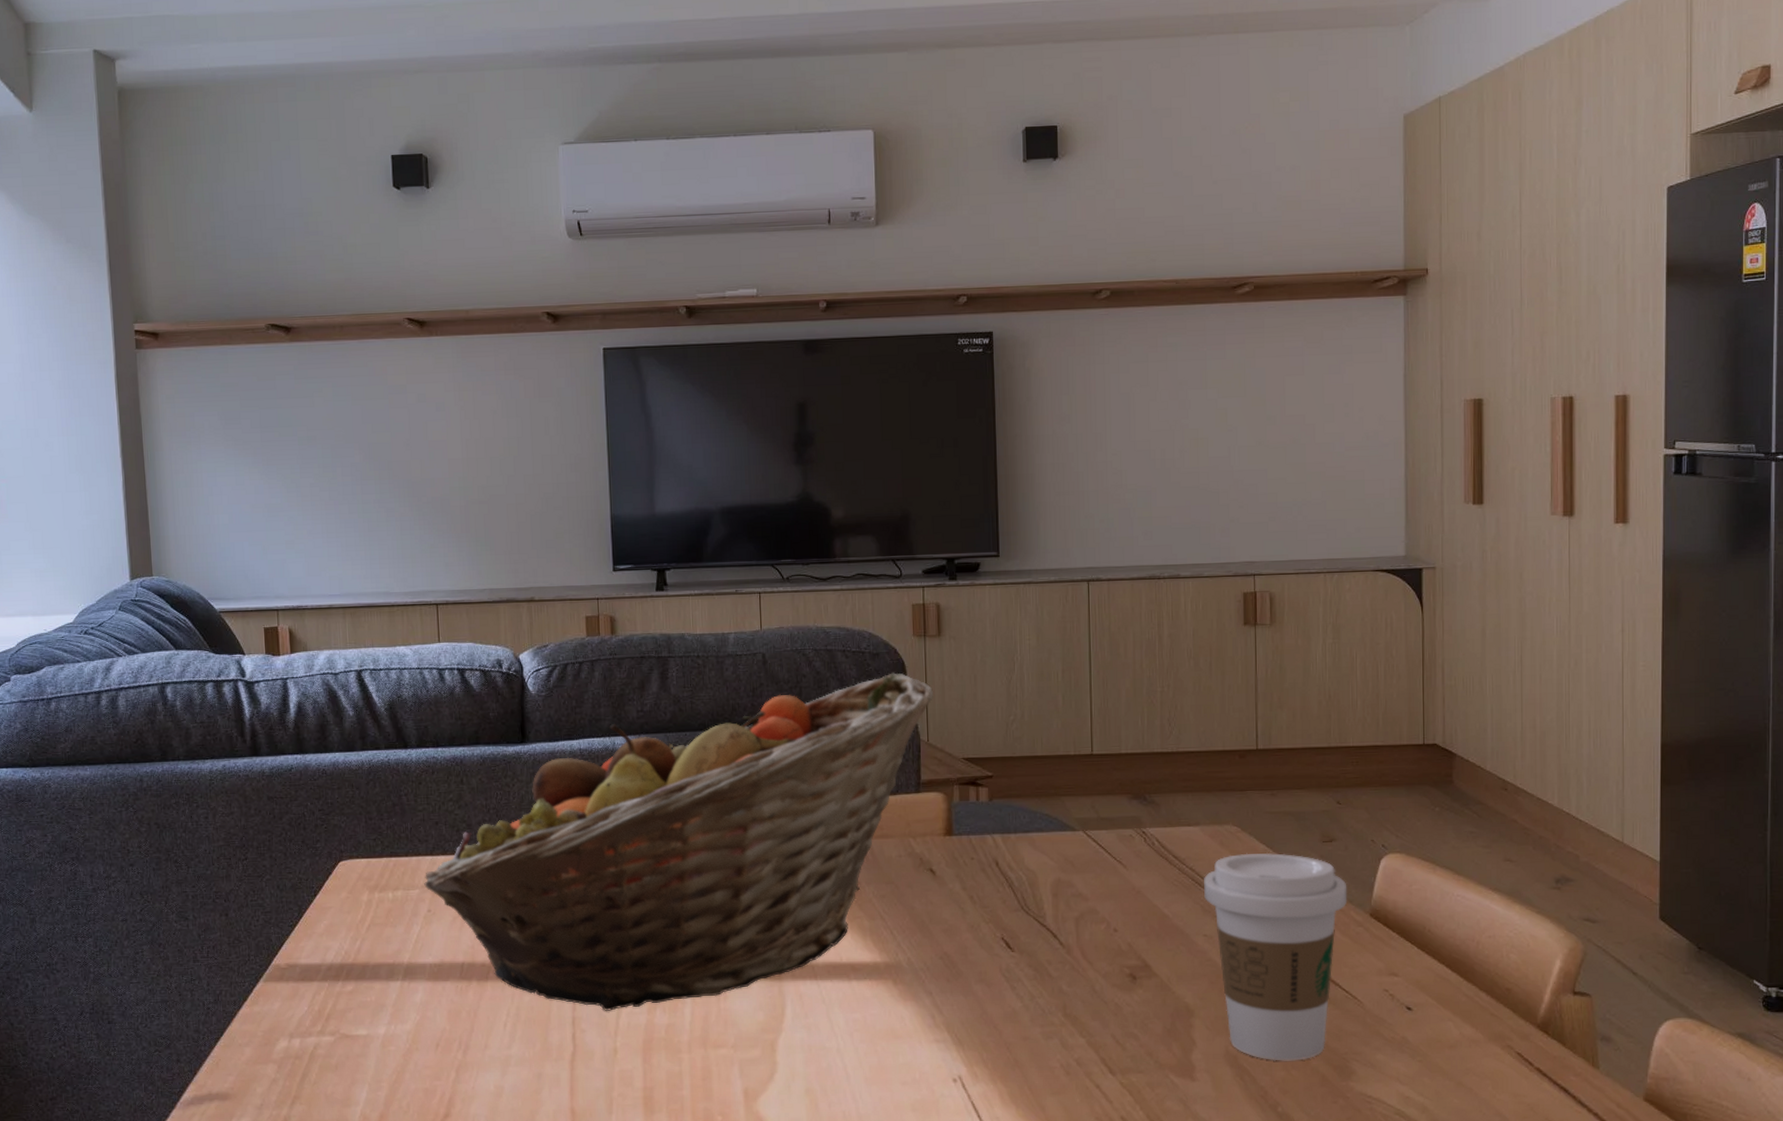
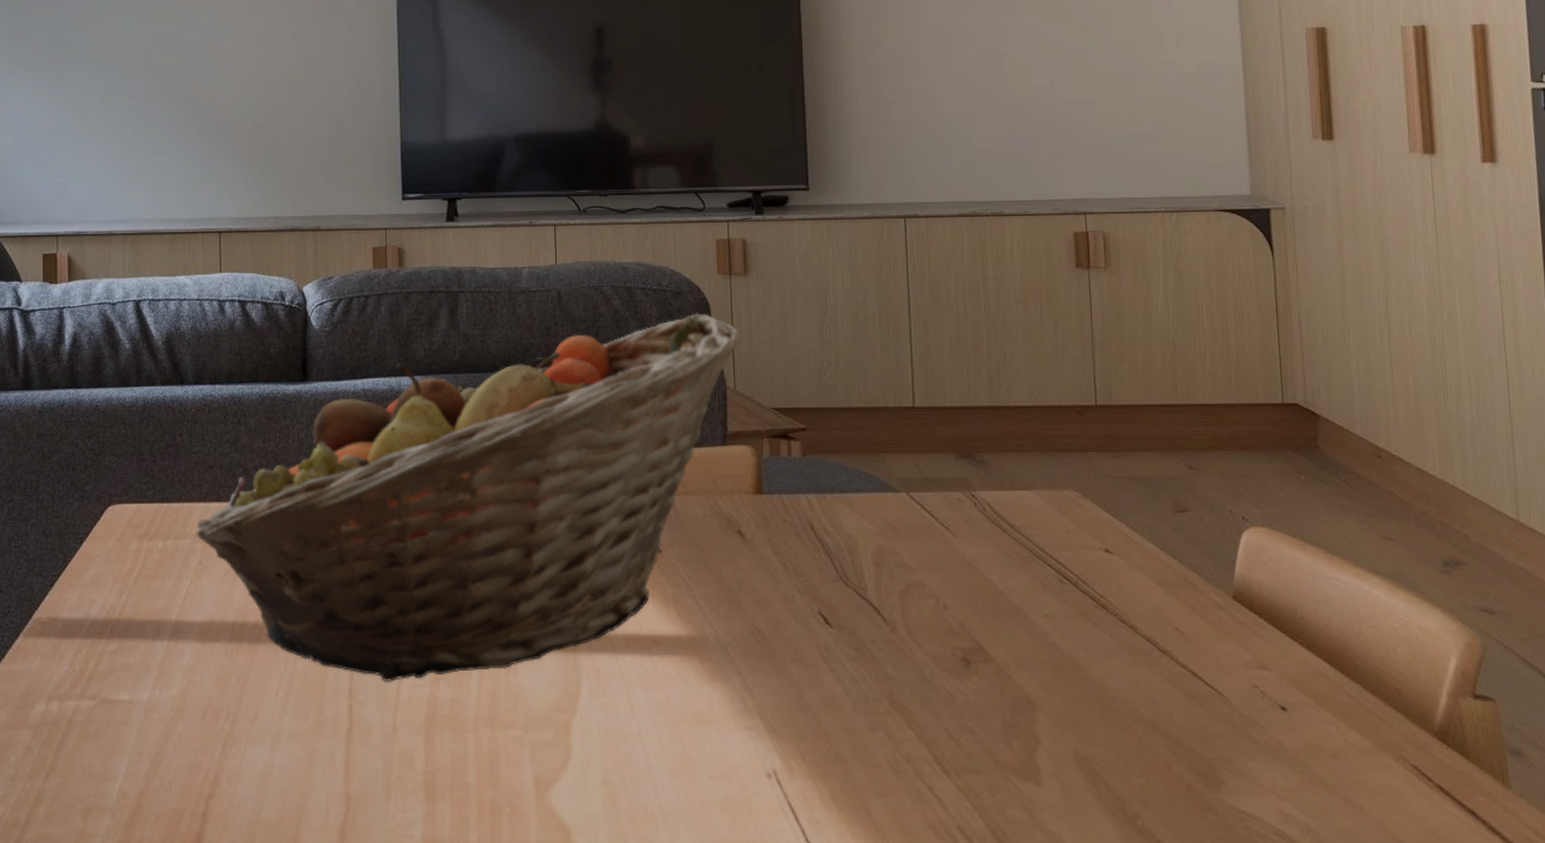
coffee cup: present [1204,852,1348,1061] -> none [1042,522,1206,766]

